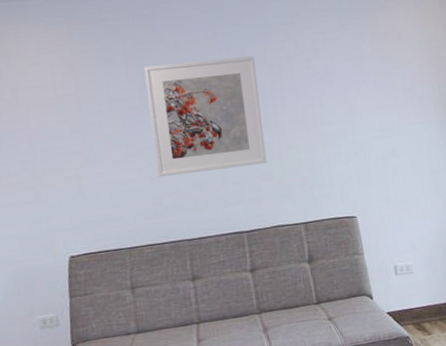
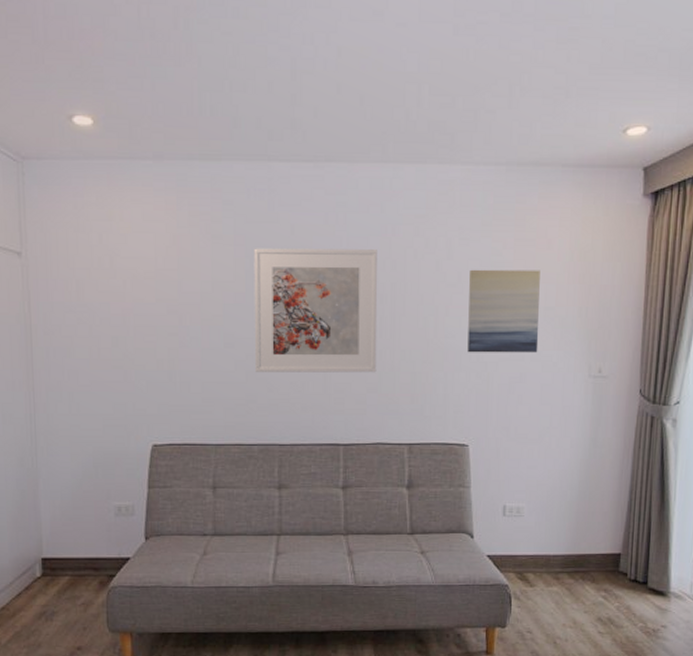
wall art: none [336,58,404,136] -> present [467,269,540,353]

